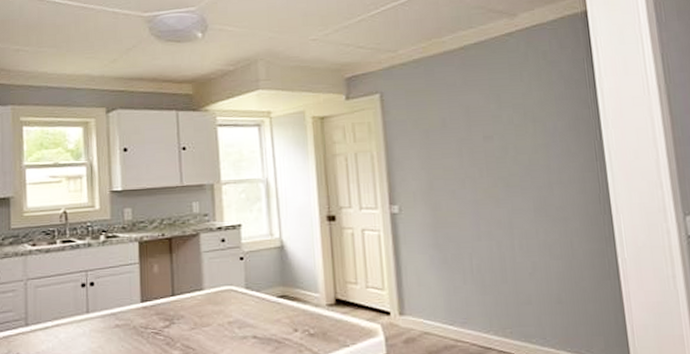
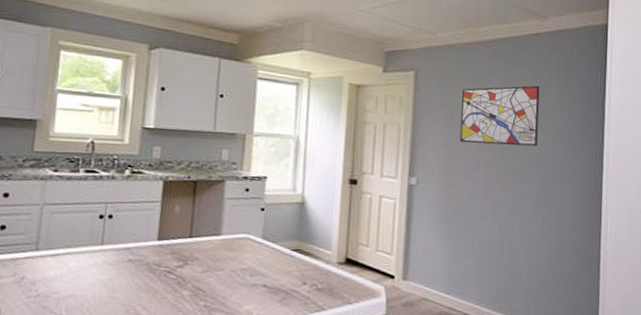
wall art: none [433,89,526,162] -> present [460,85,540,147]

